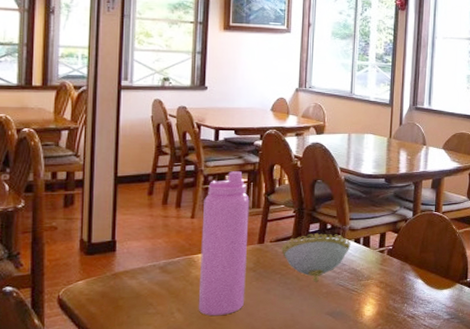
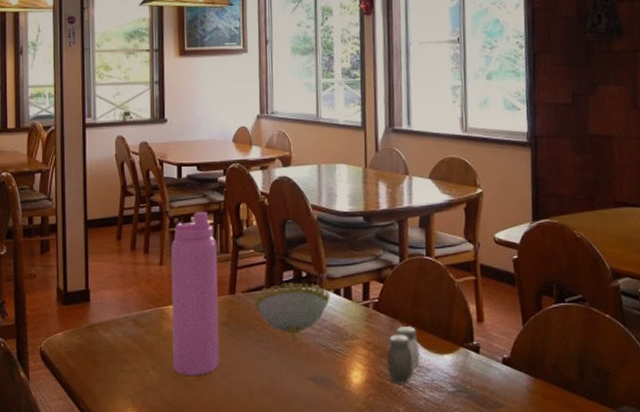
salt and pepper shaker: none [395,267,424,315] -> present [386,325,420,384]

